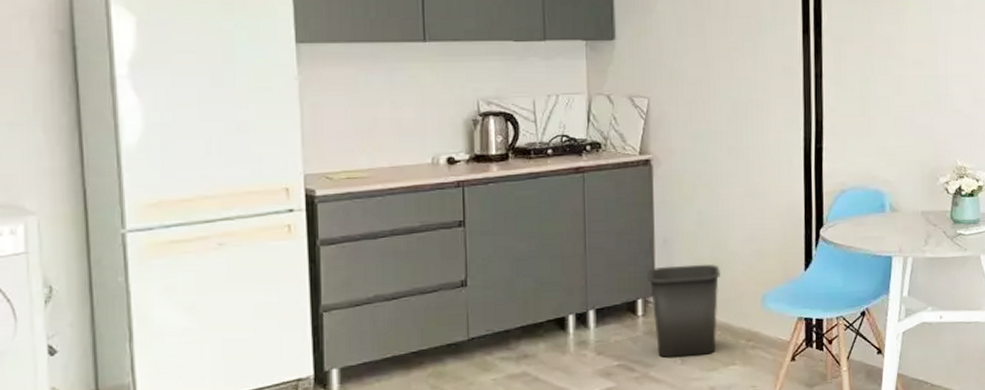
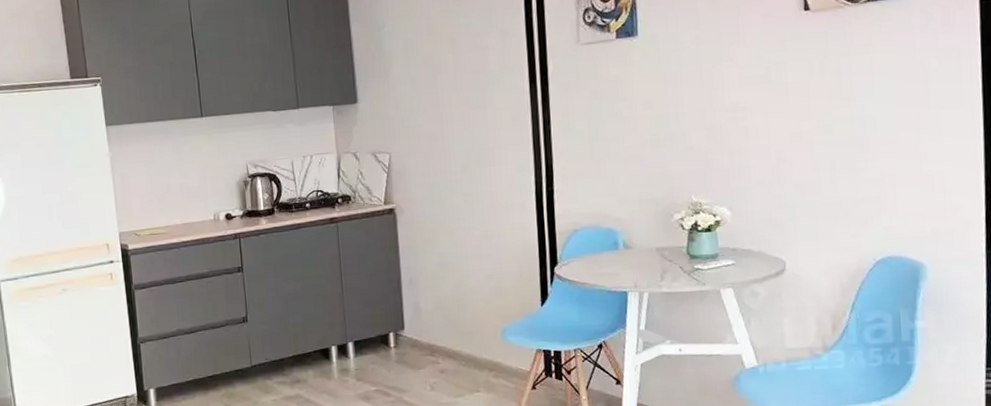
waste bin: present [646,263,720,359] -> none [396,300,462,385]

